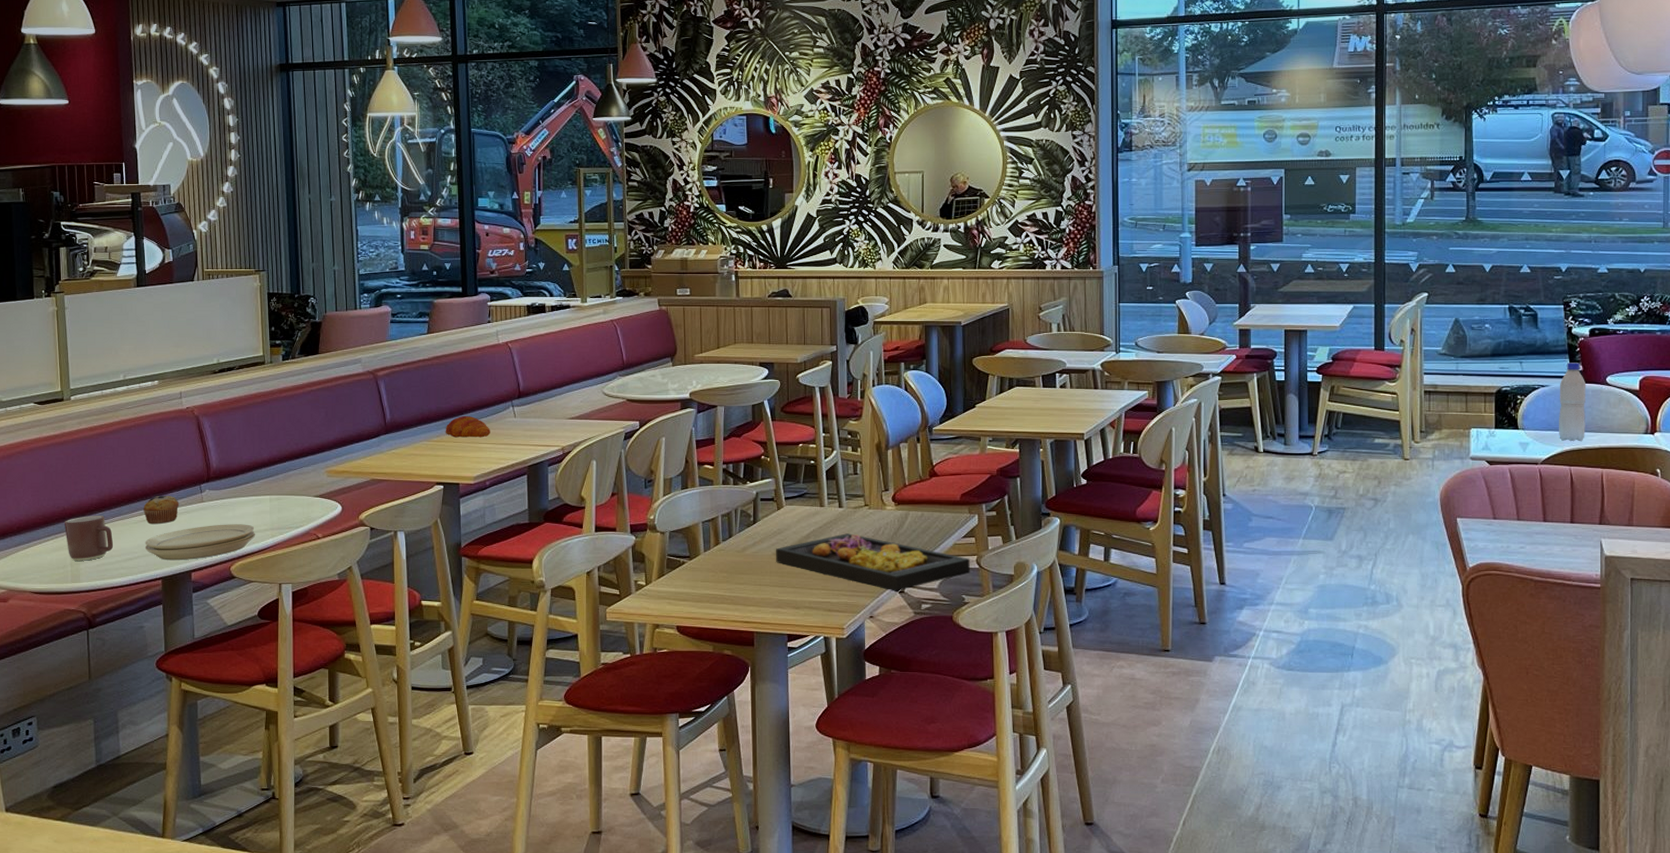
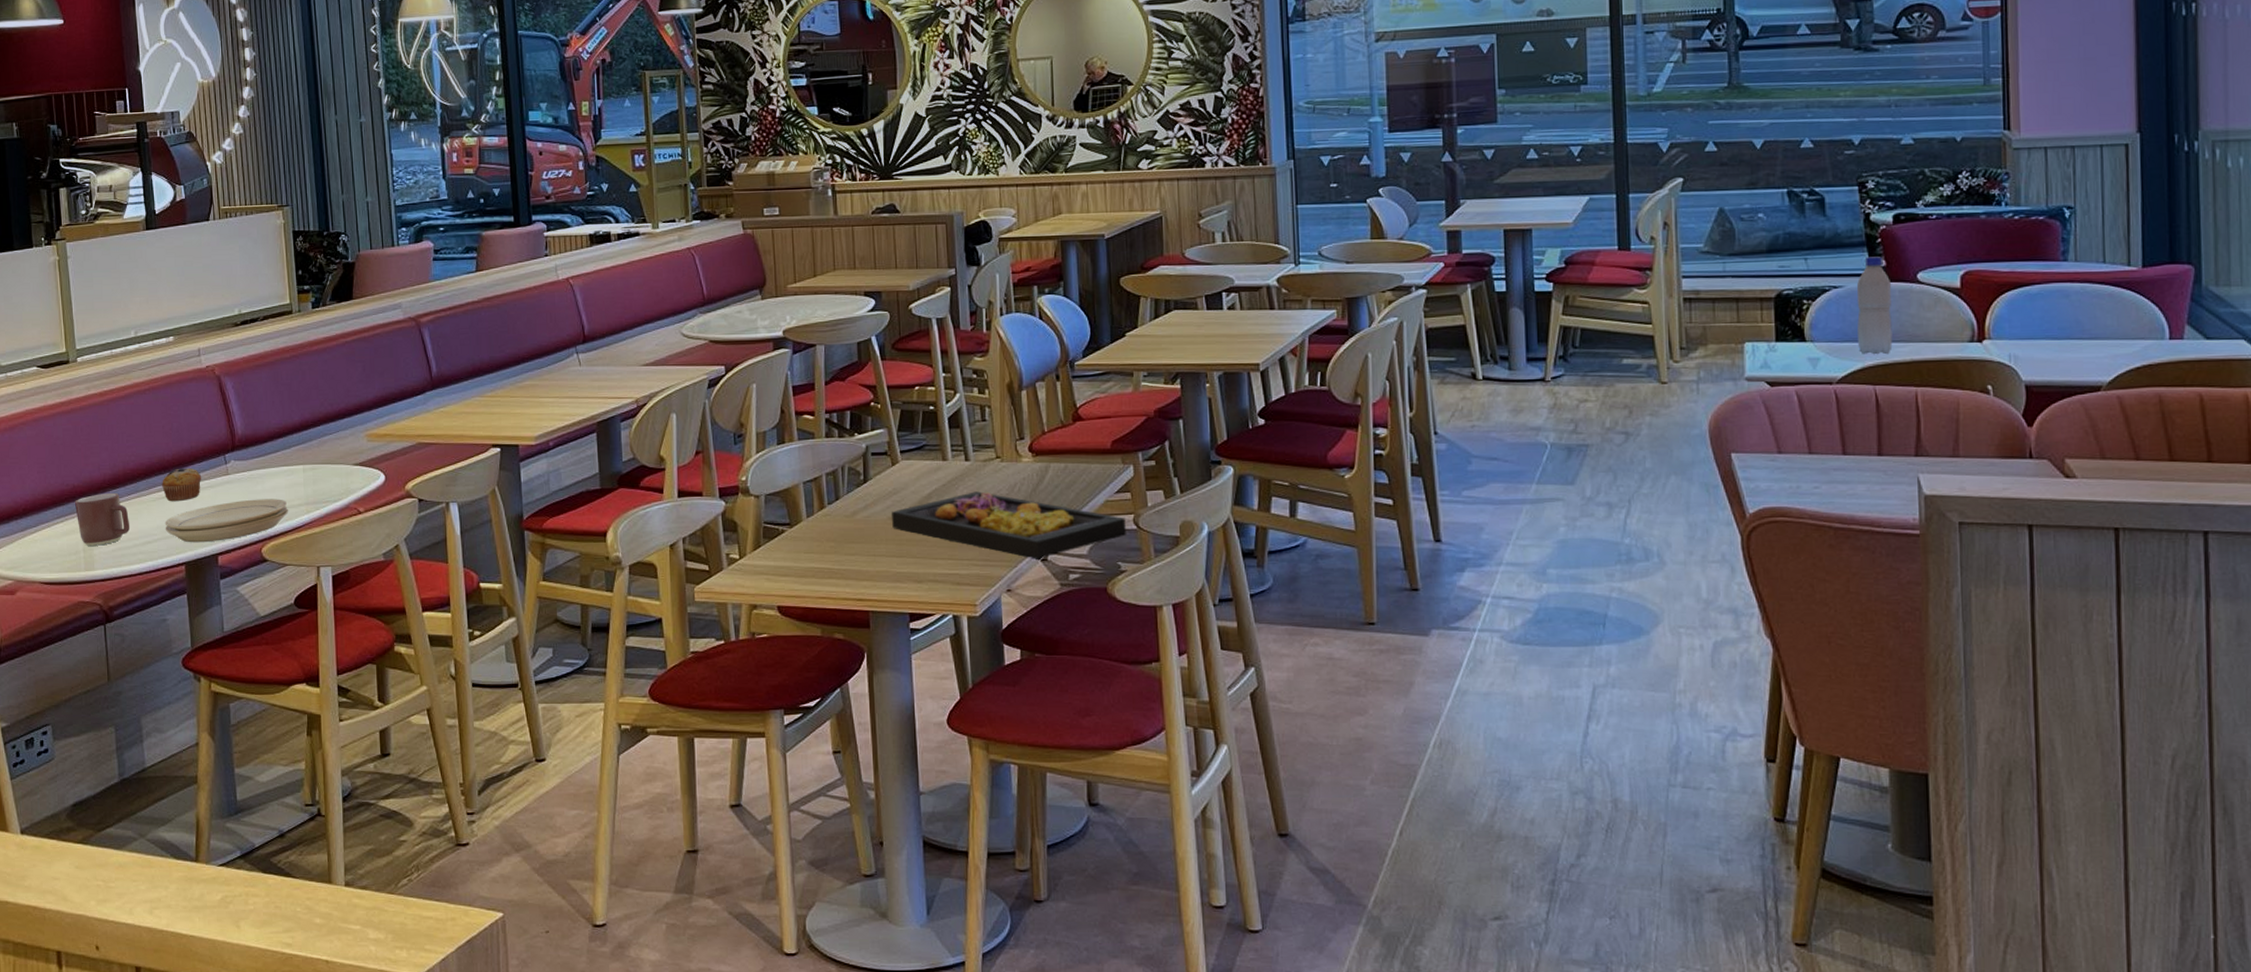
croissant: present [445,415,490,438] -> none [500,365,552,392]

